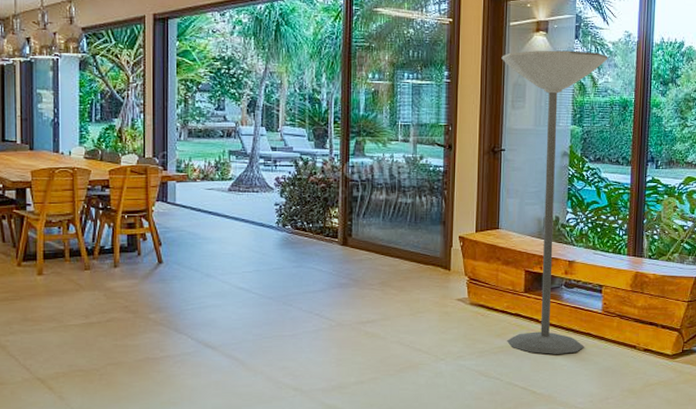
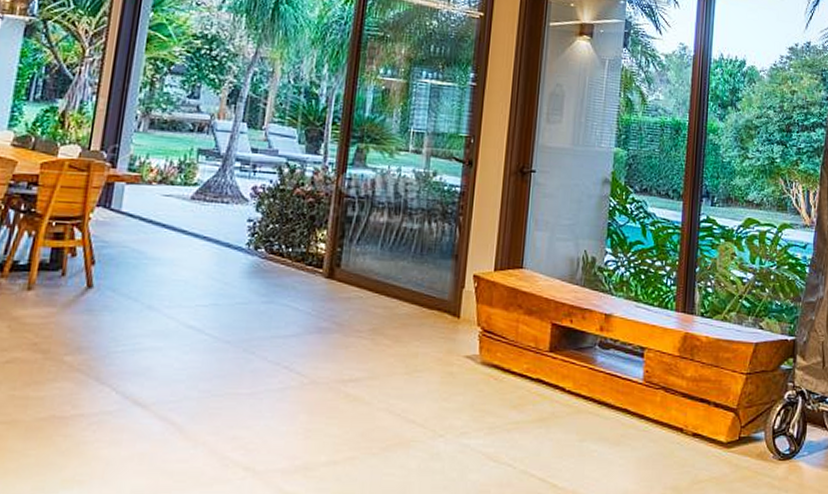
floor lamp: present [501,50,608,354] -> none [523,56,660,435]

